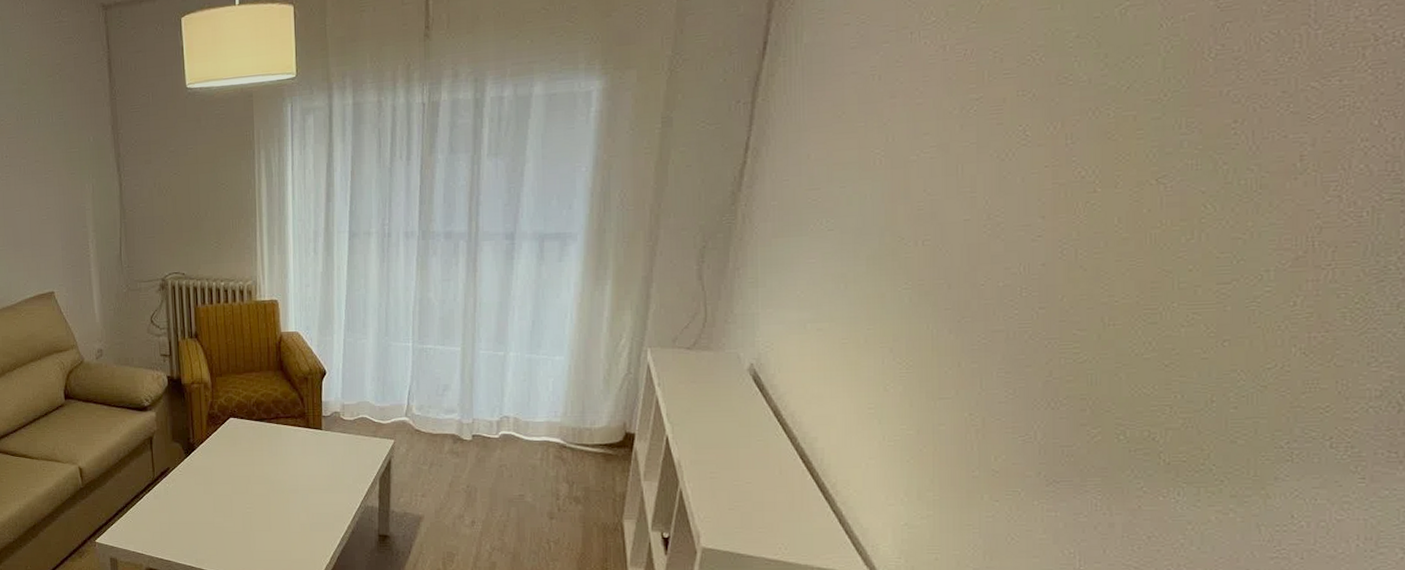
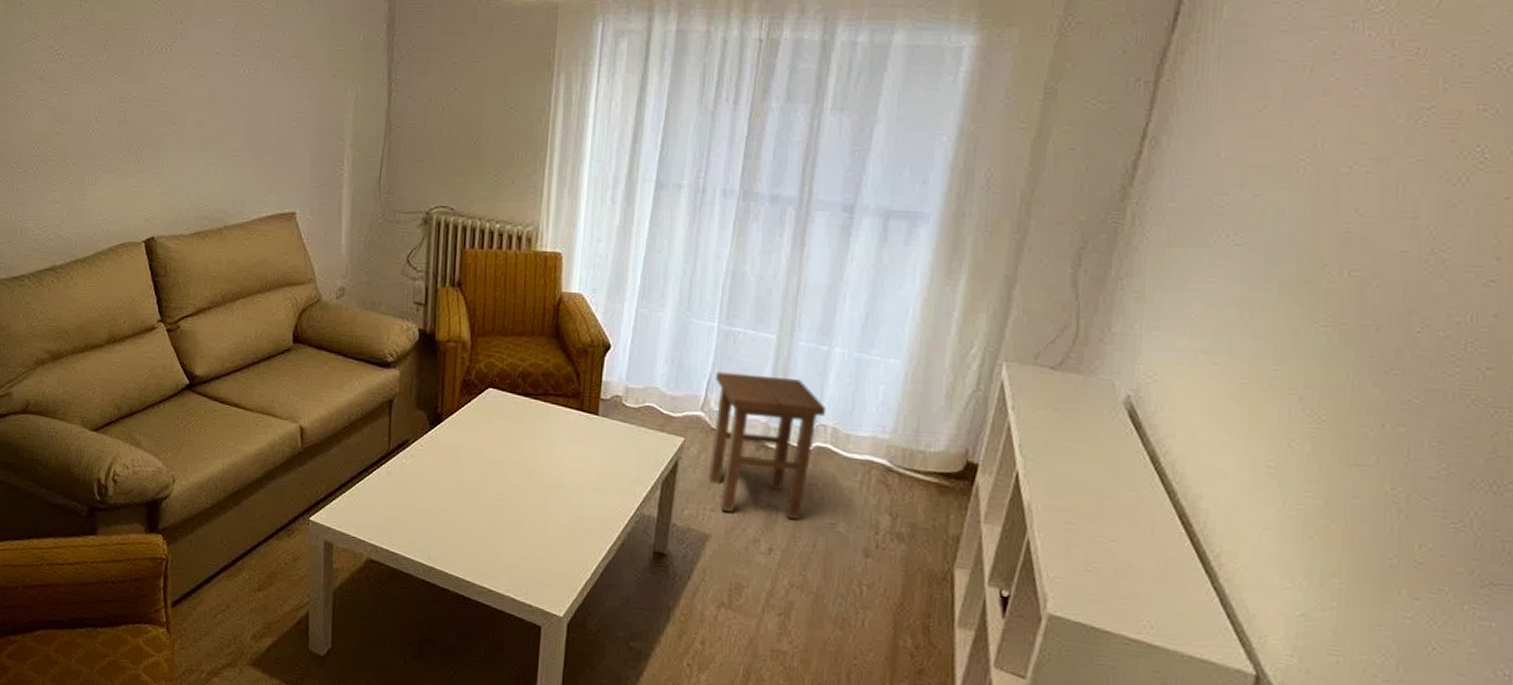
stool: none [415,381,508,495] -> present [708,371,827,519]

